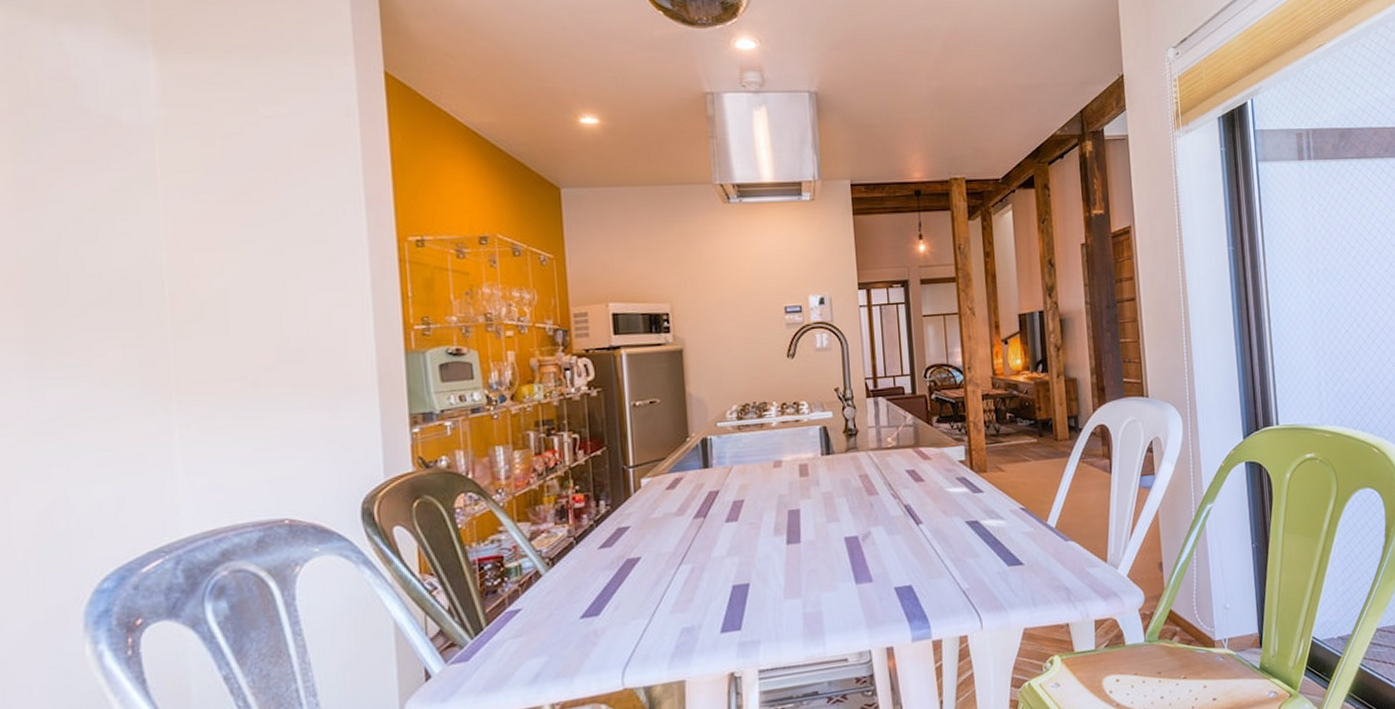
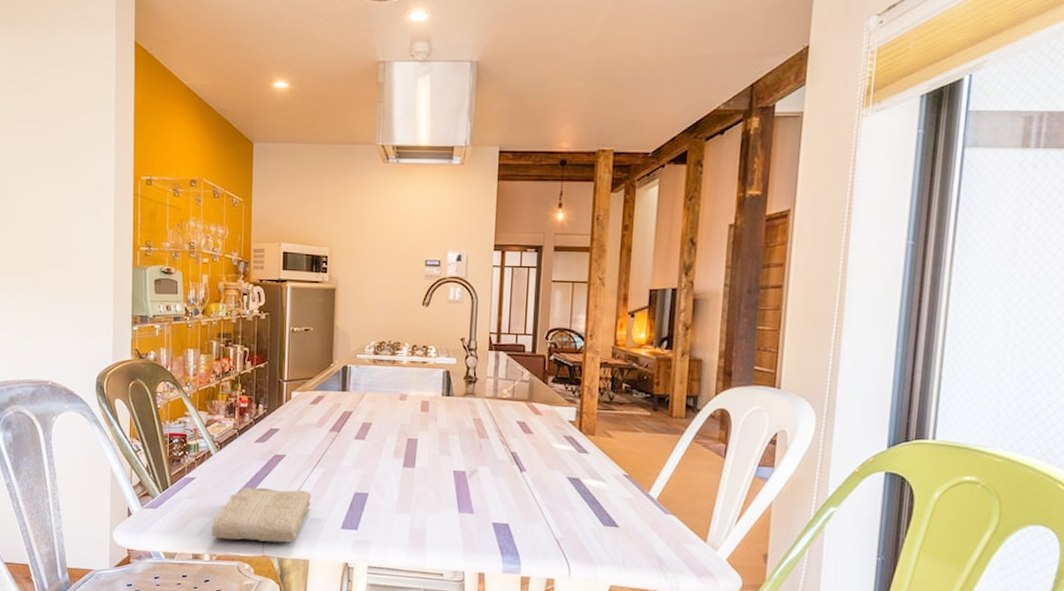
washcloth: none [550,595,680,681] -> present [211,487,312,543]

